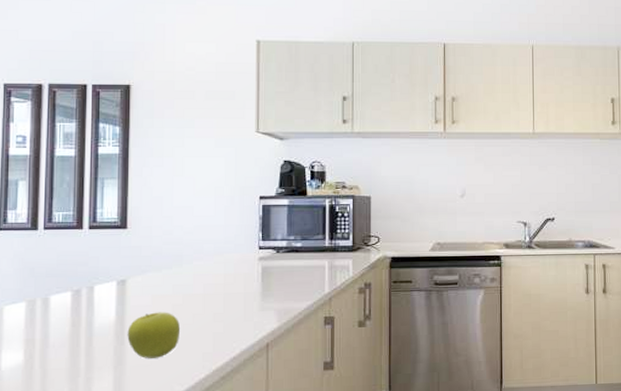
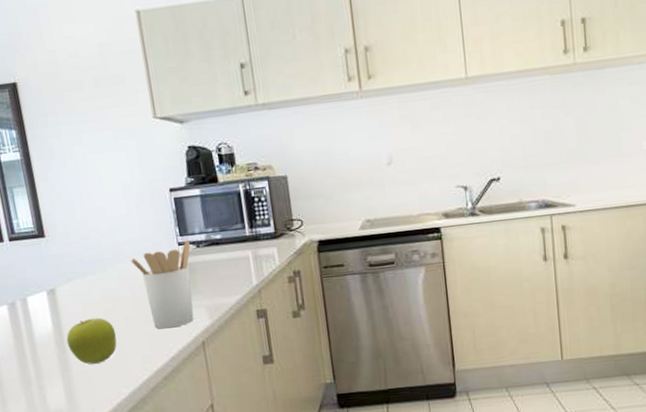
utensil holder: none [209,245,270,328] -> present [130,240,194,329]

